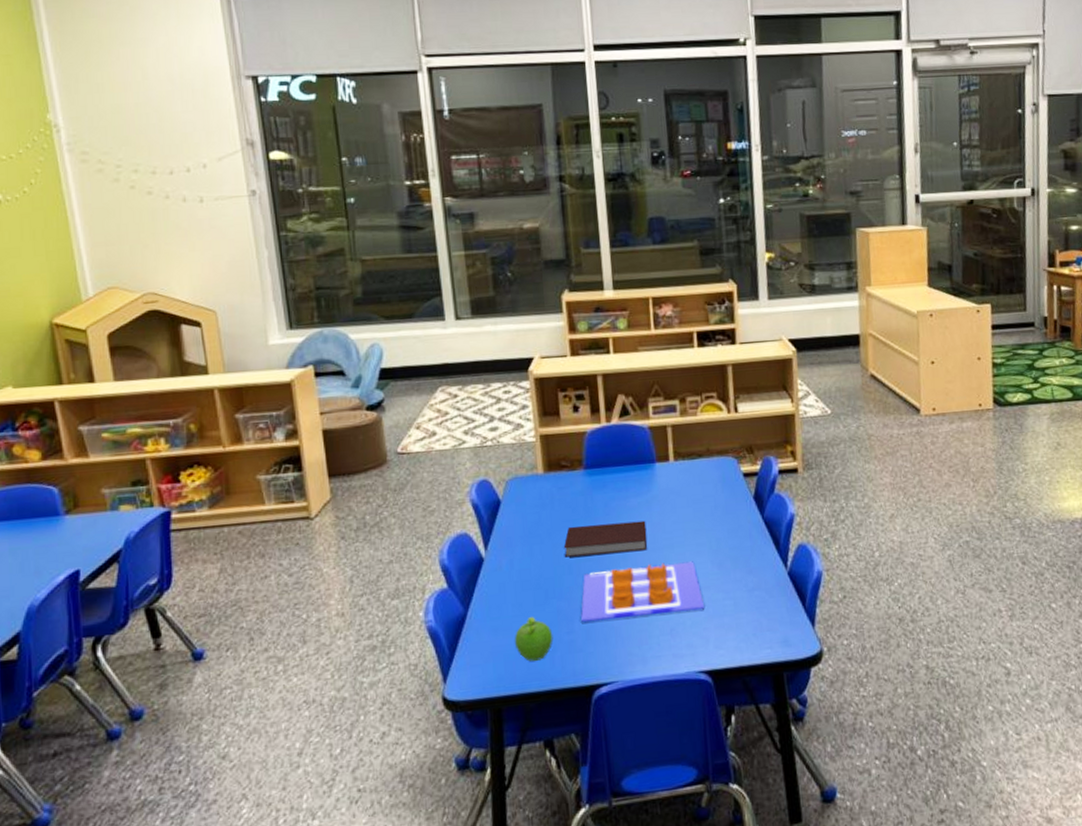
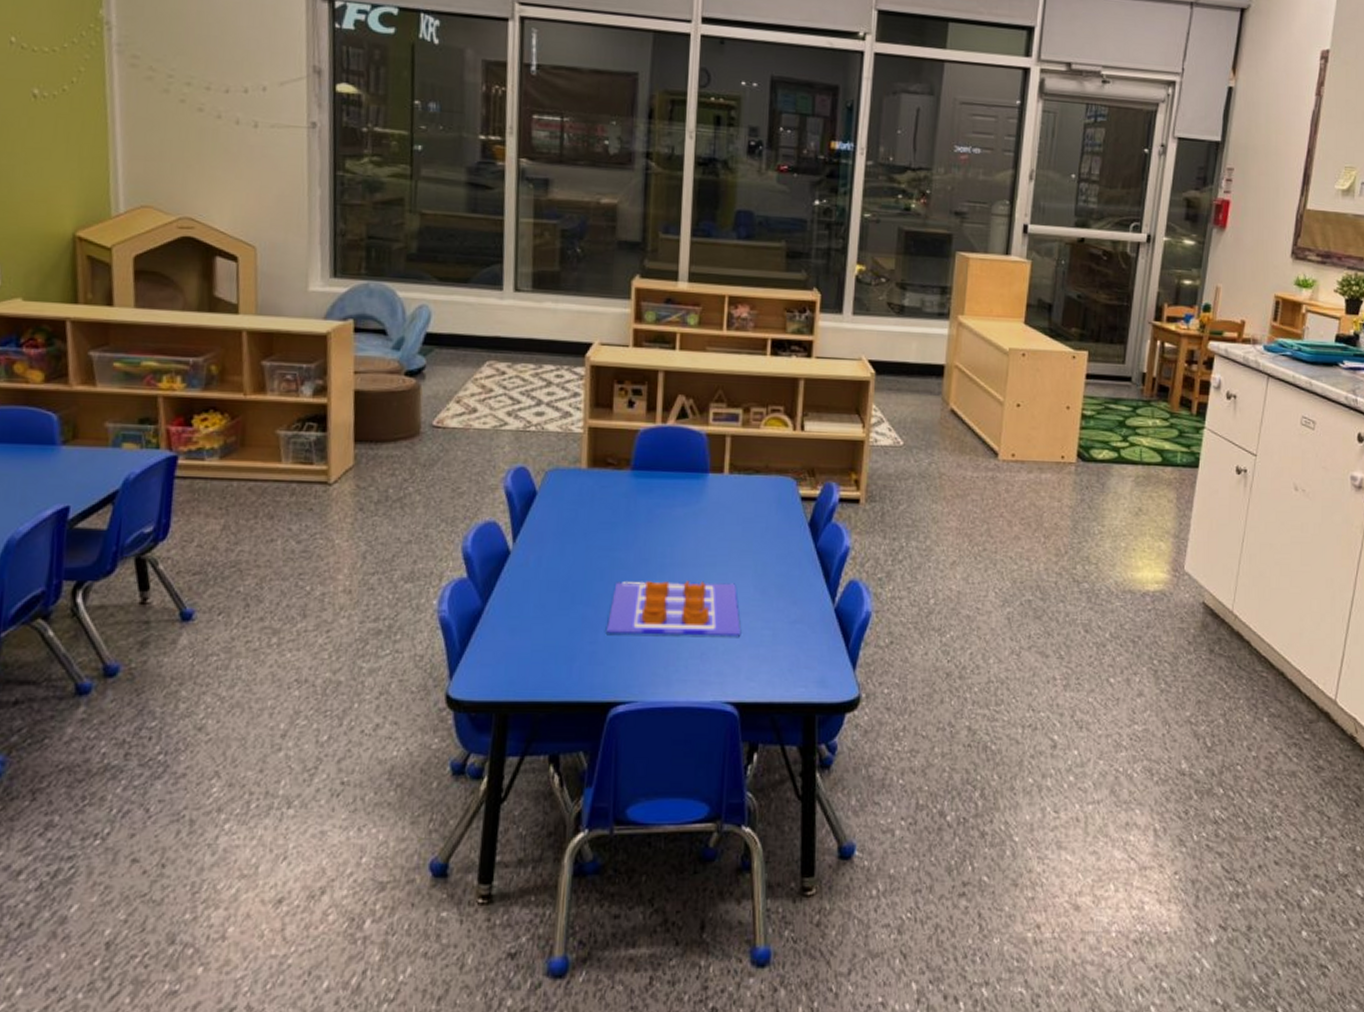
fruit: present [514,616,554,662] -> none [531,619,574,668]
notebook: present [563,520,647,557] -> none [598,529,690,566]

